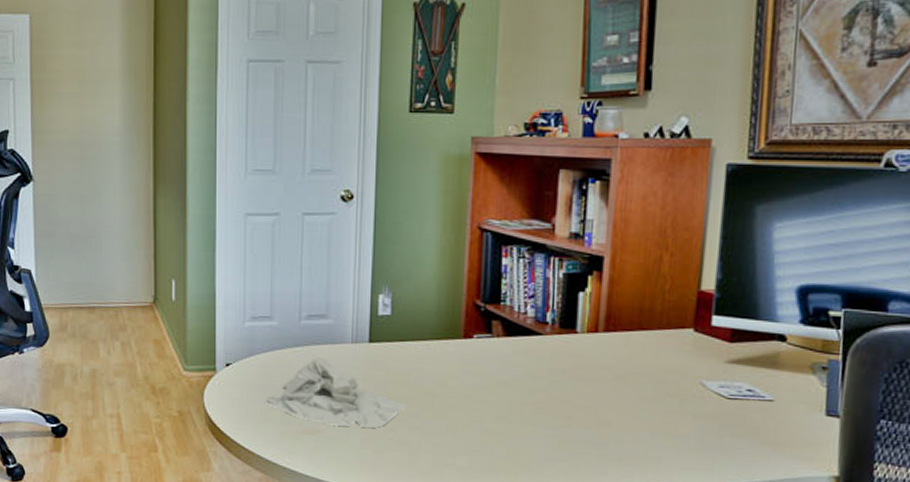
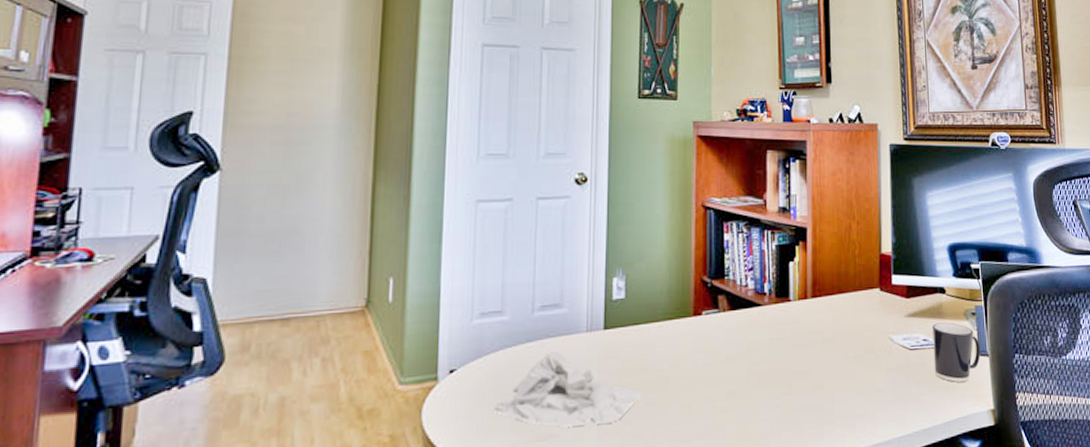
mug: none [758,373,830,441] -> present [932,322,981,382]

